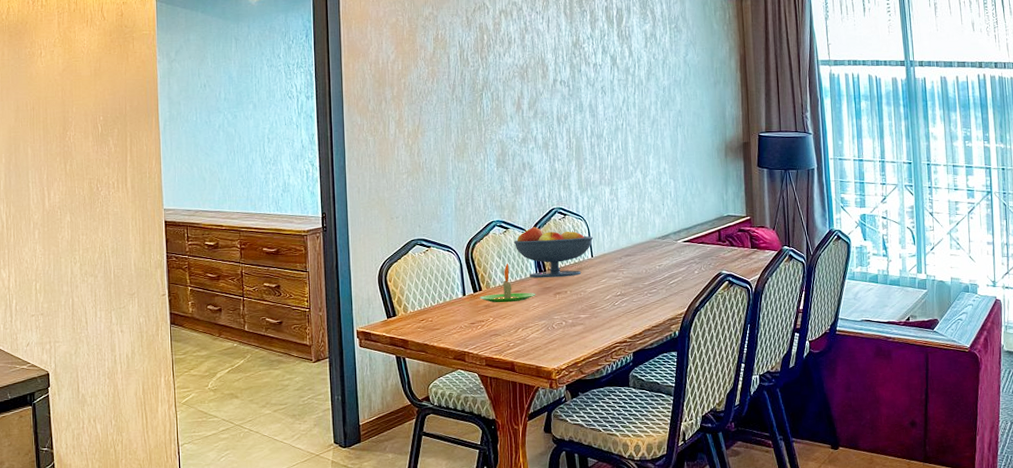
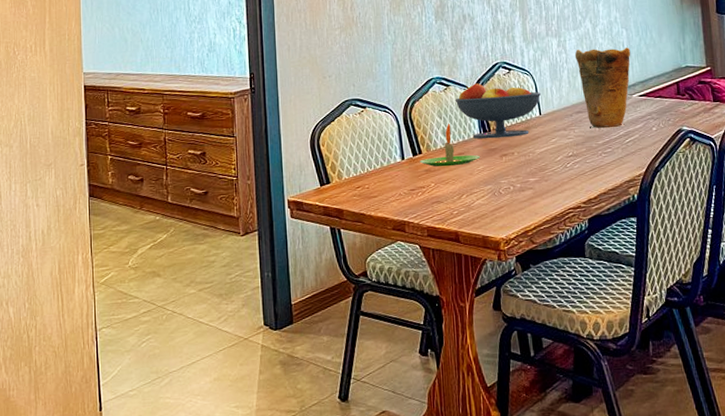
vase: none [625,197,678,271] -> present [574,47,631,129]

